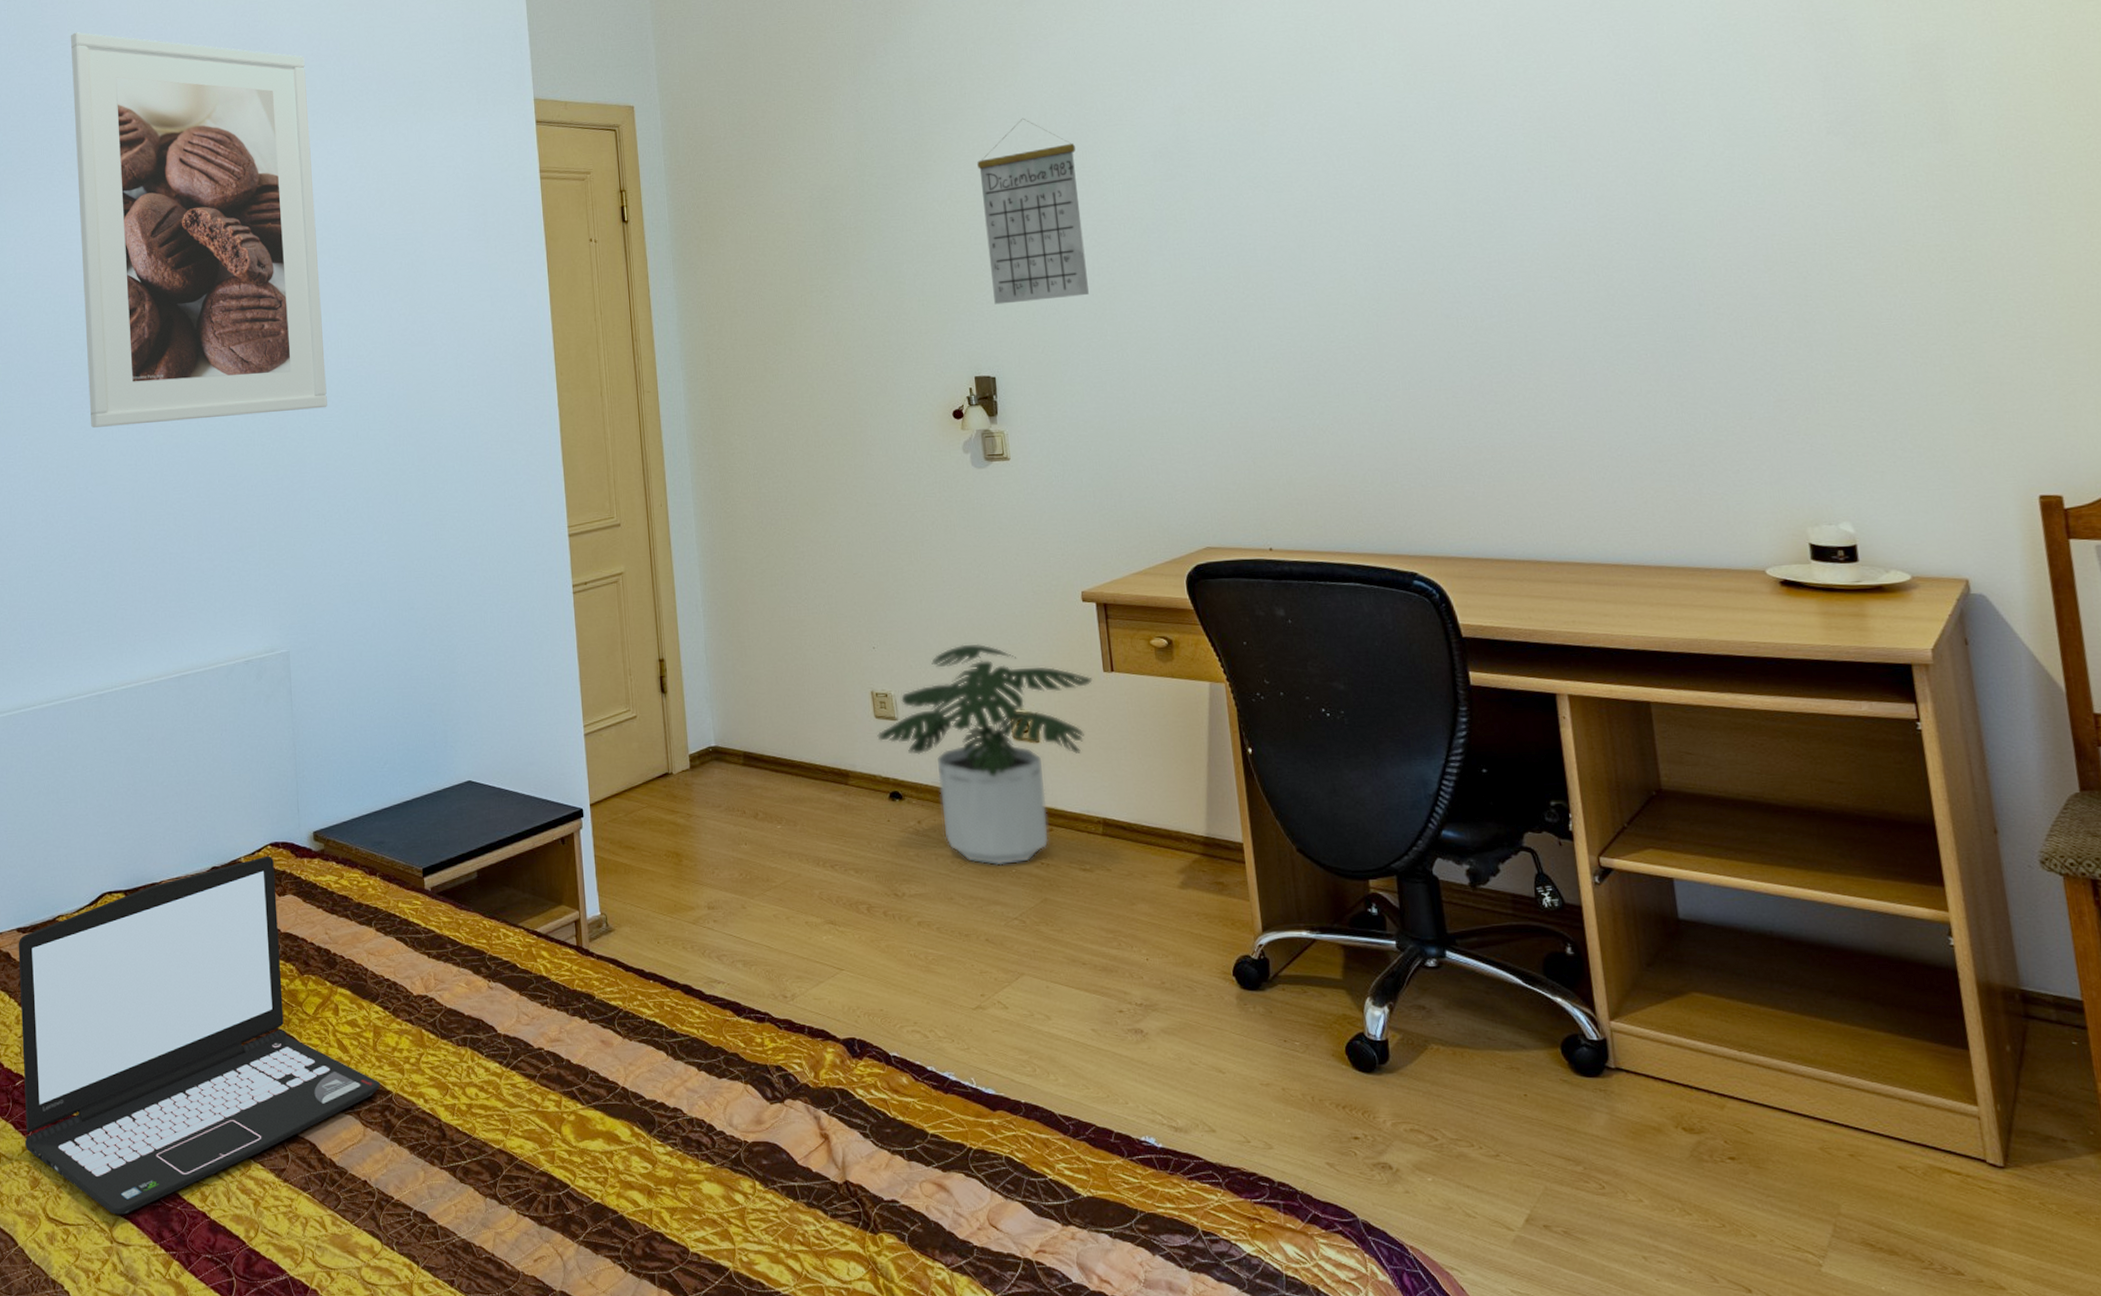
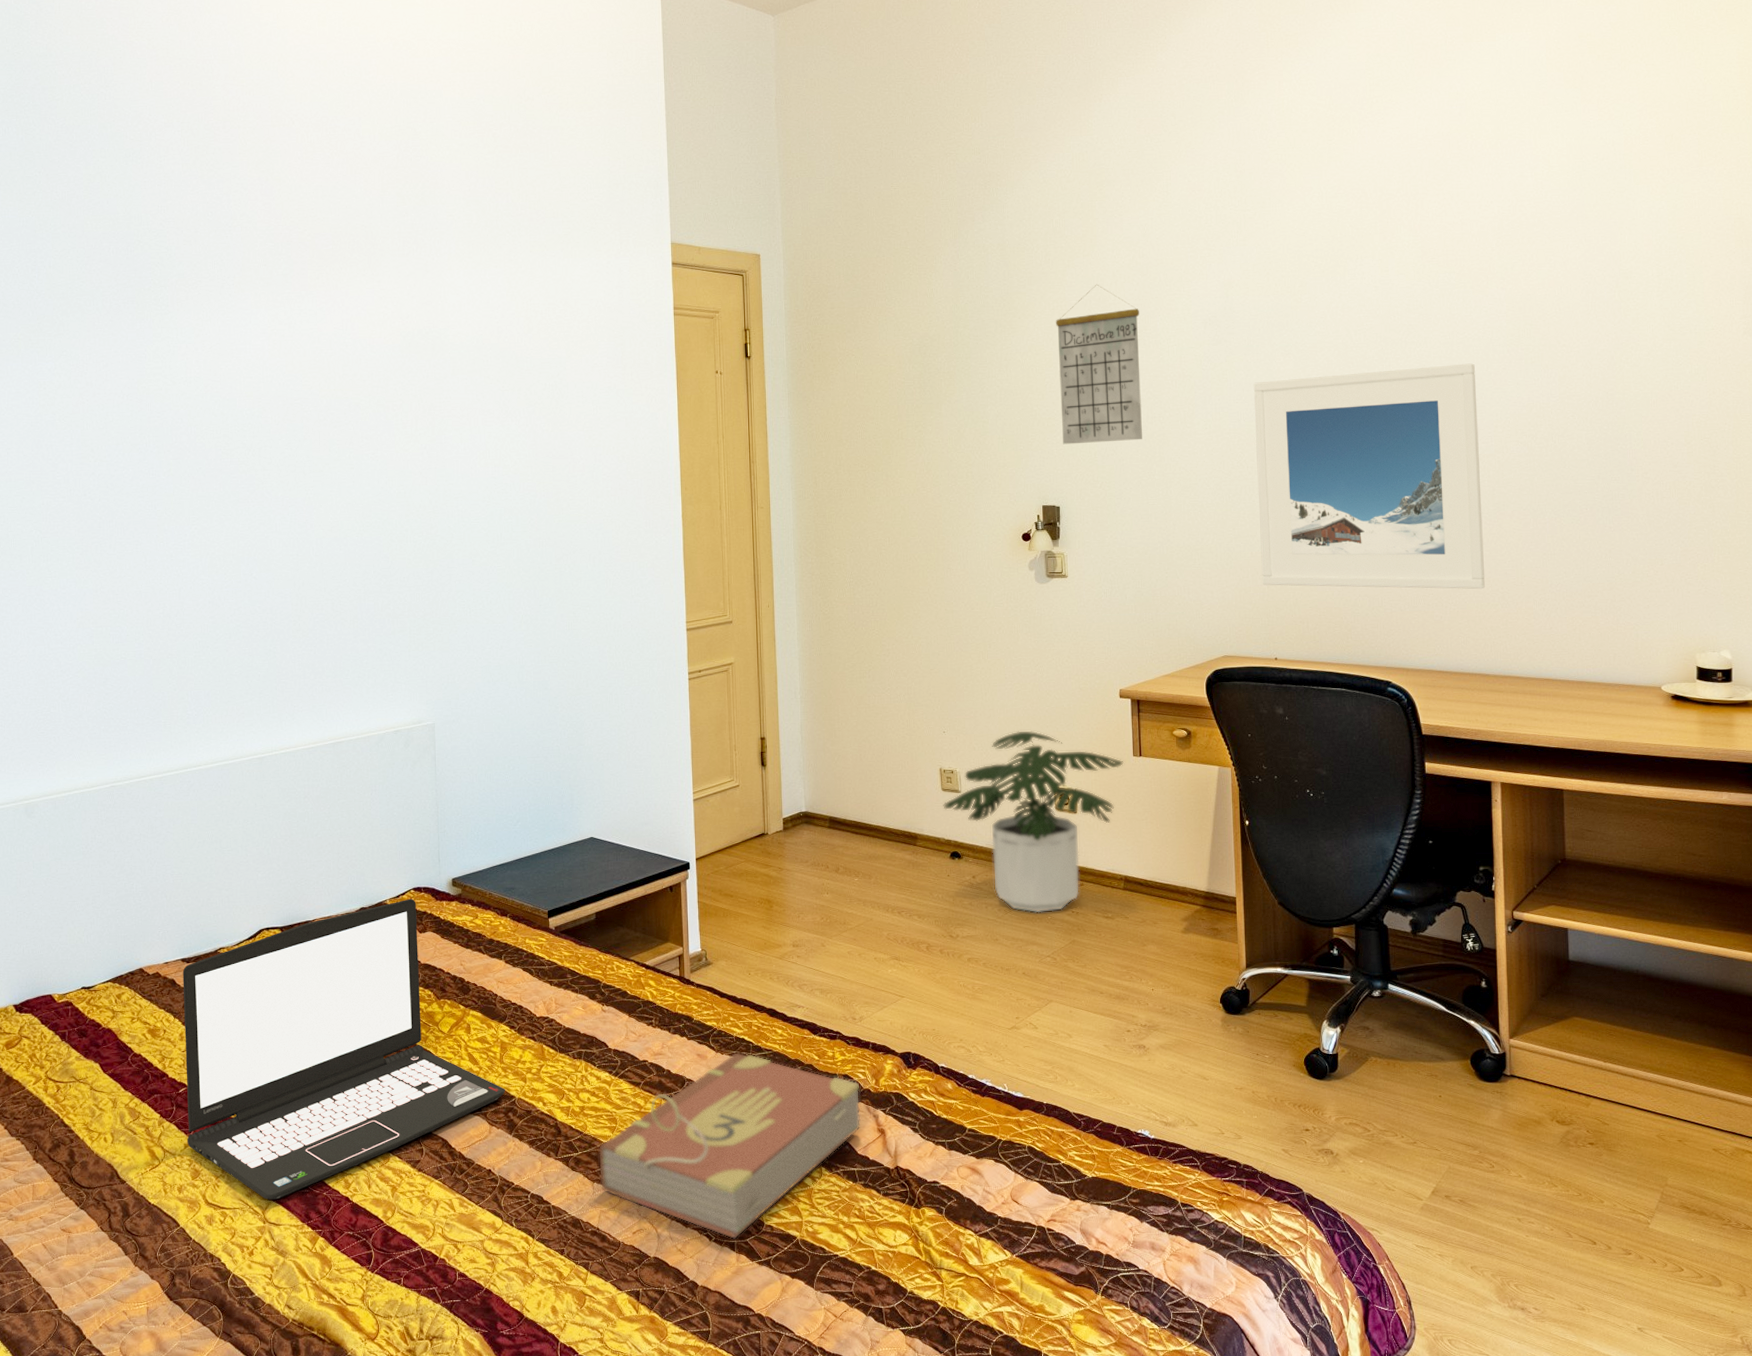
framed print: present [70,32,327,428] -> none [241,156,475,520]
book: none [490,1038,800,1269] -> present [599,1052,861,1239]
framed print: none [1218,186,1527,462] -> present [1253,363,1486,590]

